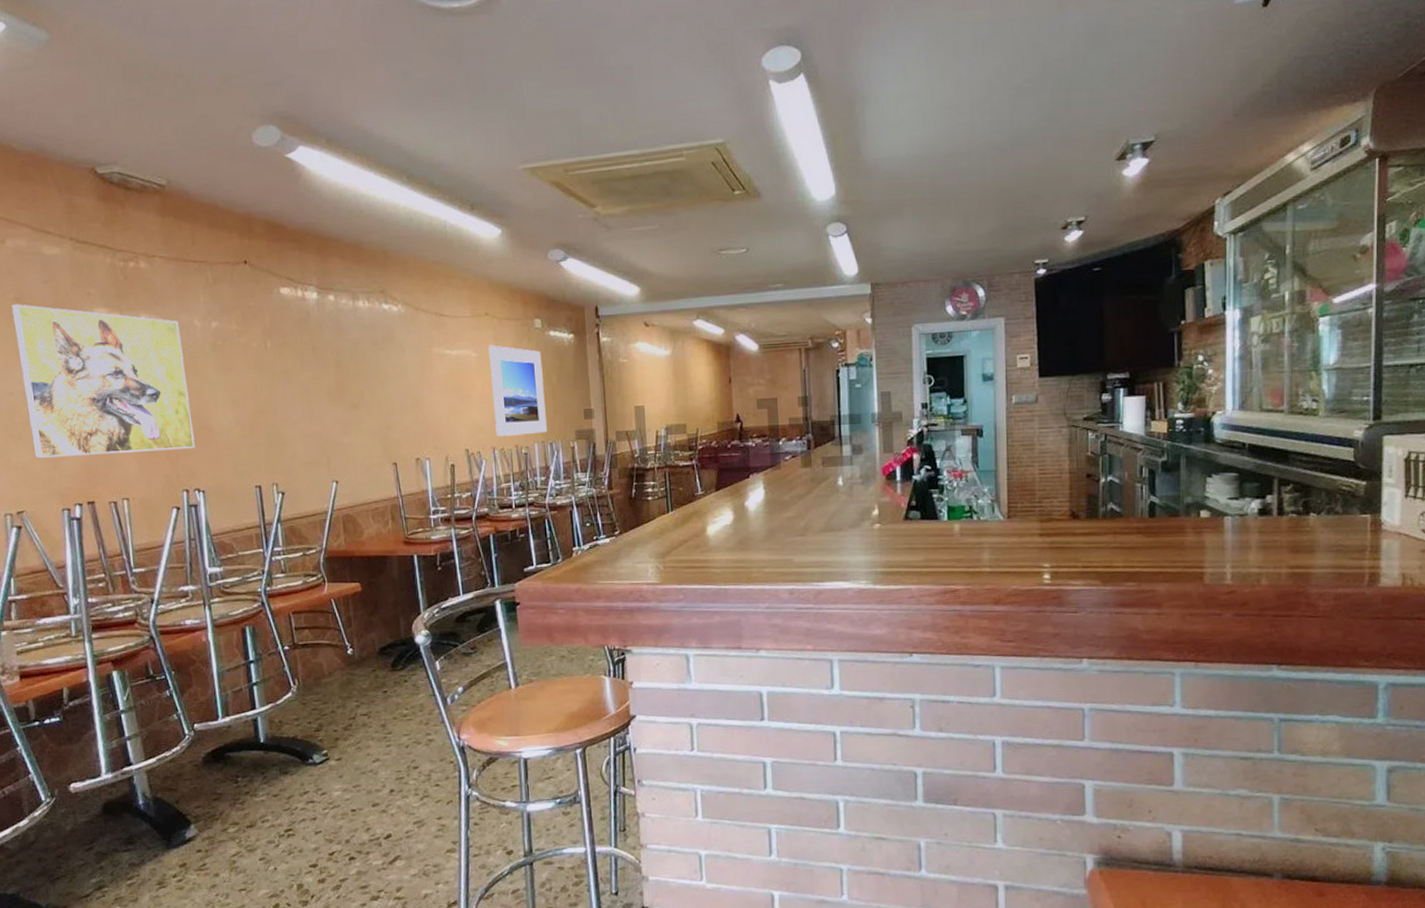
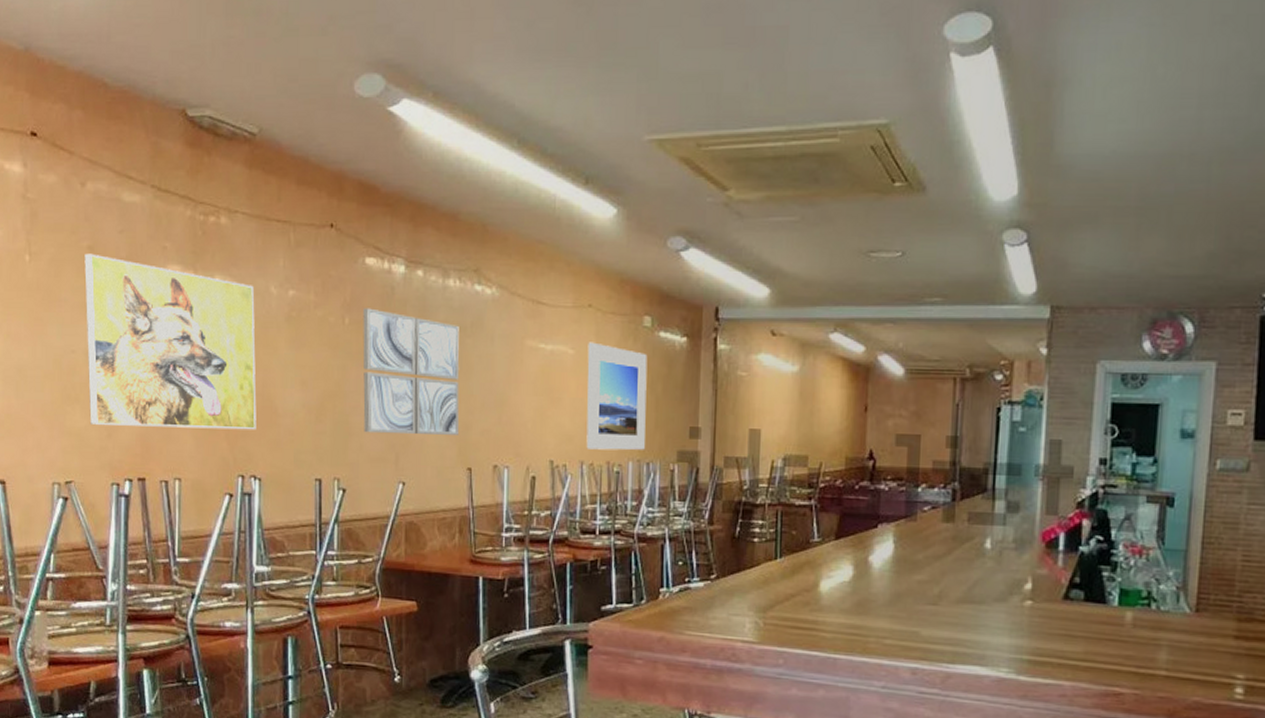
wall art: none [283,332,382,442] -> present [363,308,460,435]

